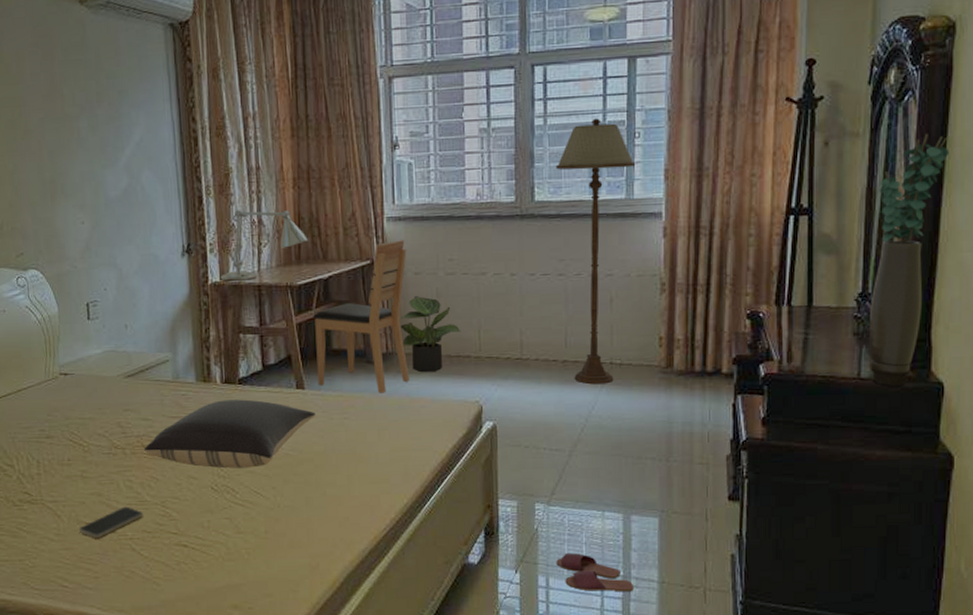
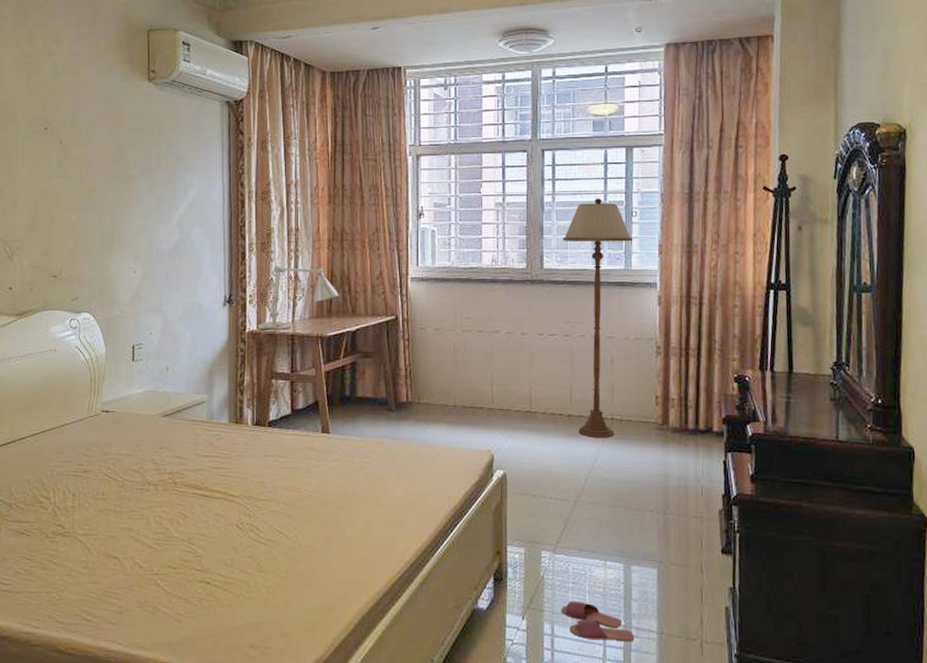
mobile phone: present [78,506,143,539] -> none [106,542,170,573]
pillow: present [143,399,316,469] -> none [175,441,339,508]
chair: present [313,240,409,393] -> none [340,298,428,440]
potted plant: present [400,296,462,373] -> none [420,350,476,422]
vase: present [870,134,950,387] -> none [844,223,907,450]

